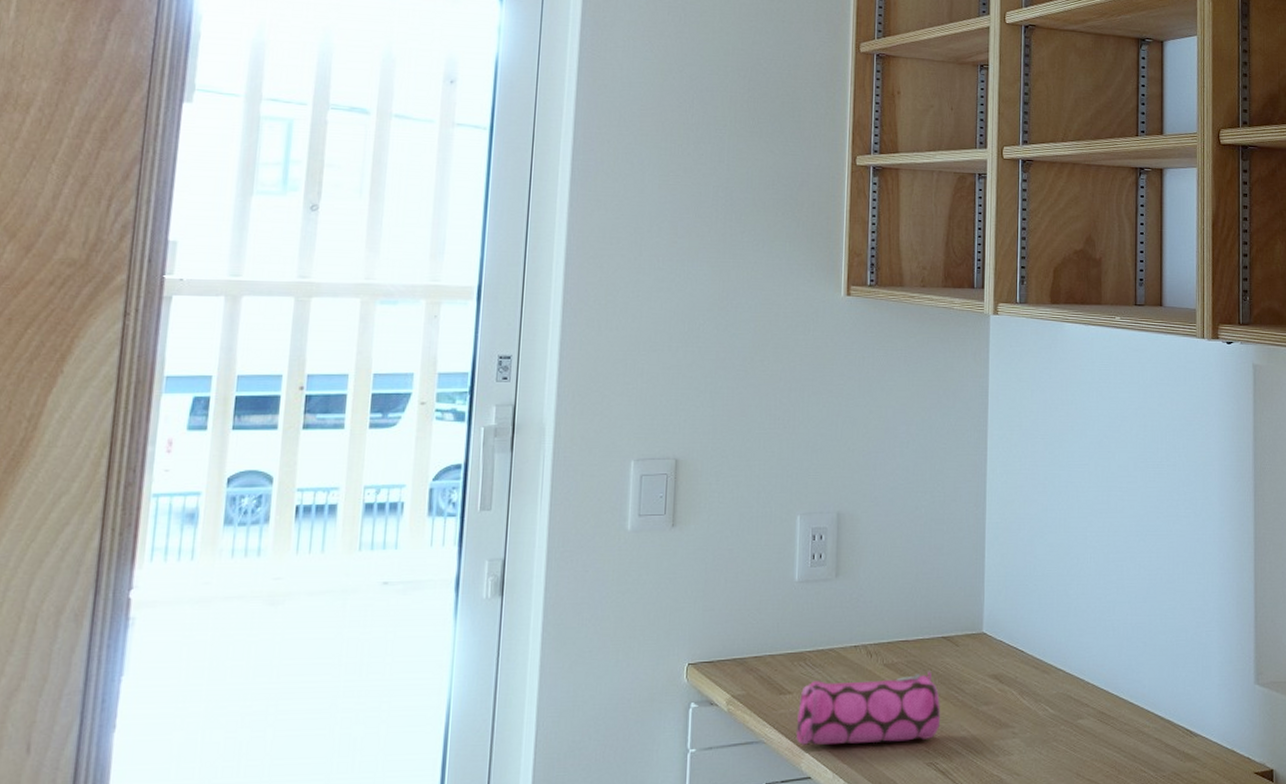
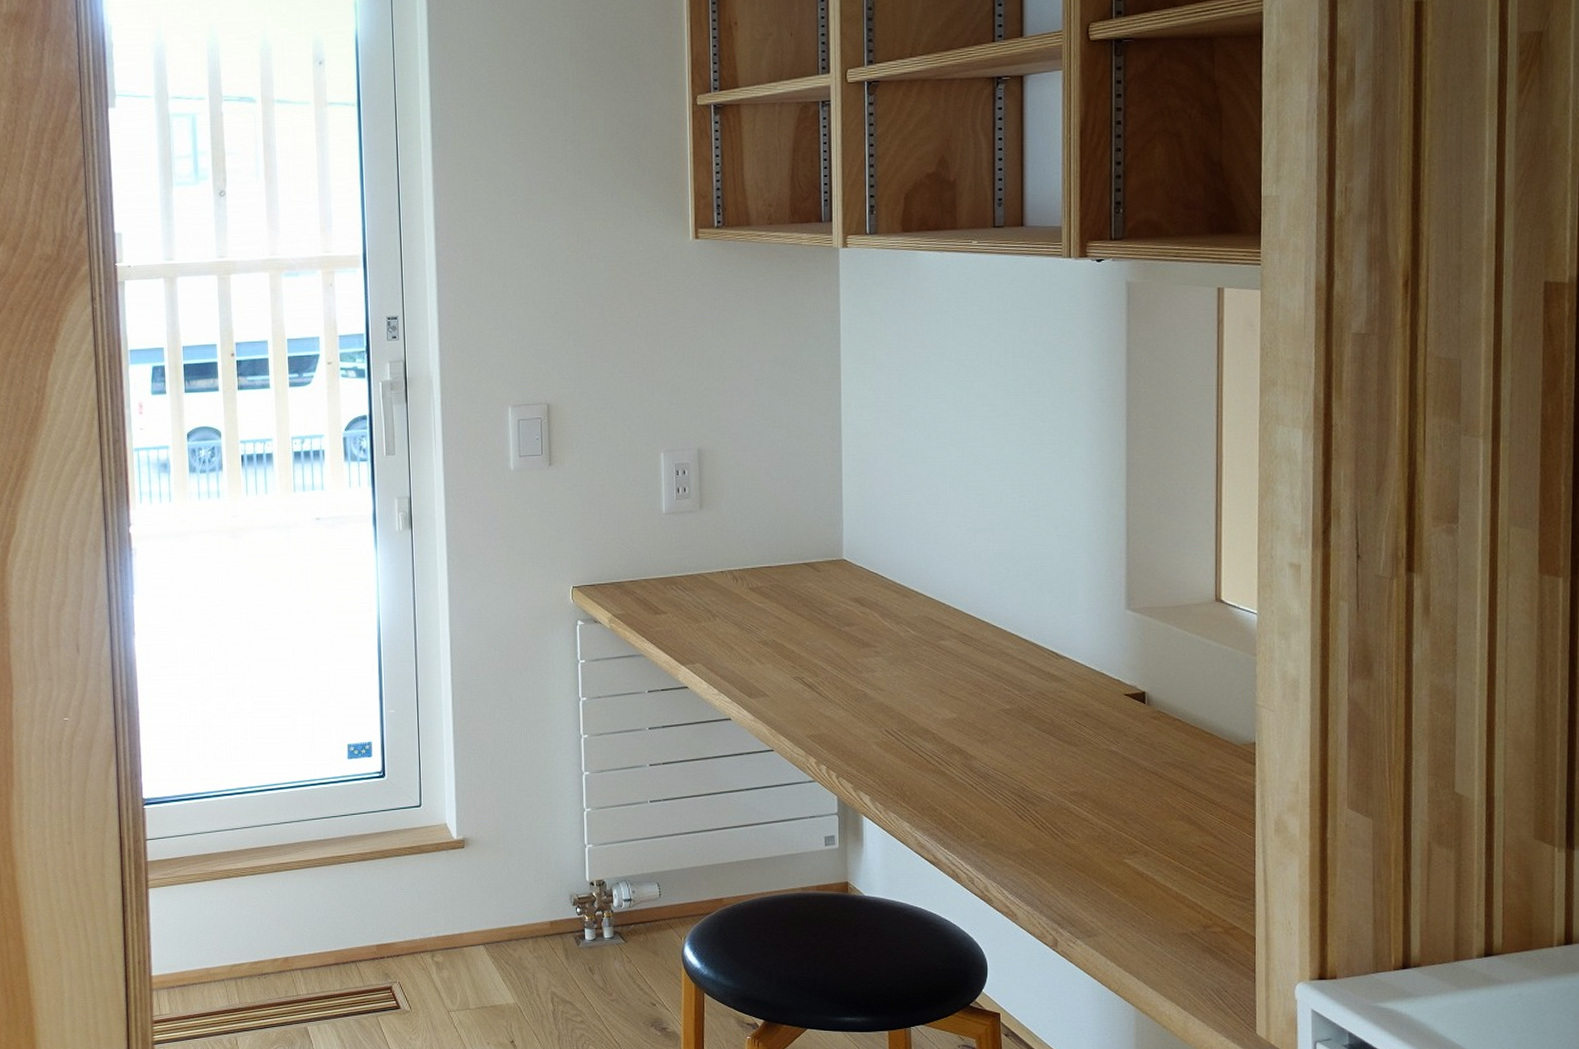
pencil case: present [795,671,941,745] -> none [672,594,806,659]

